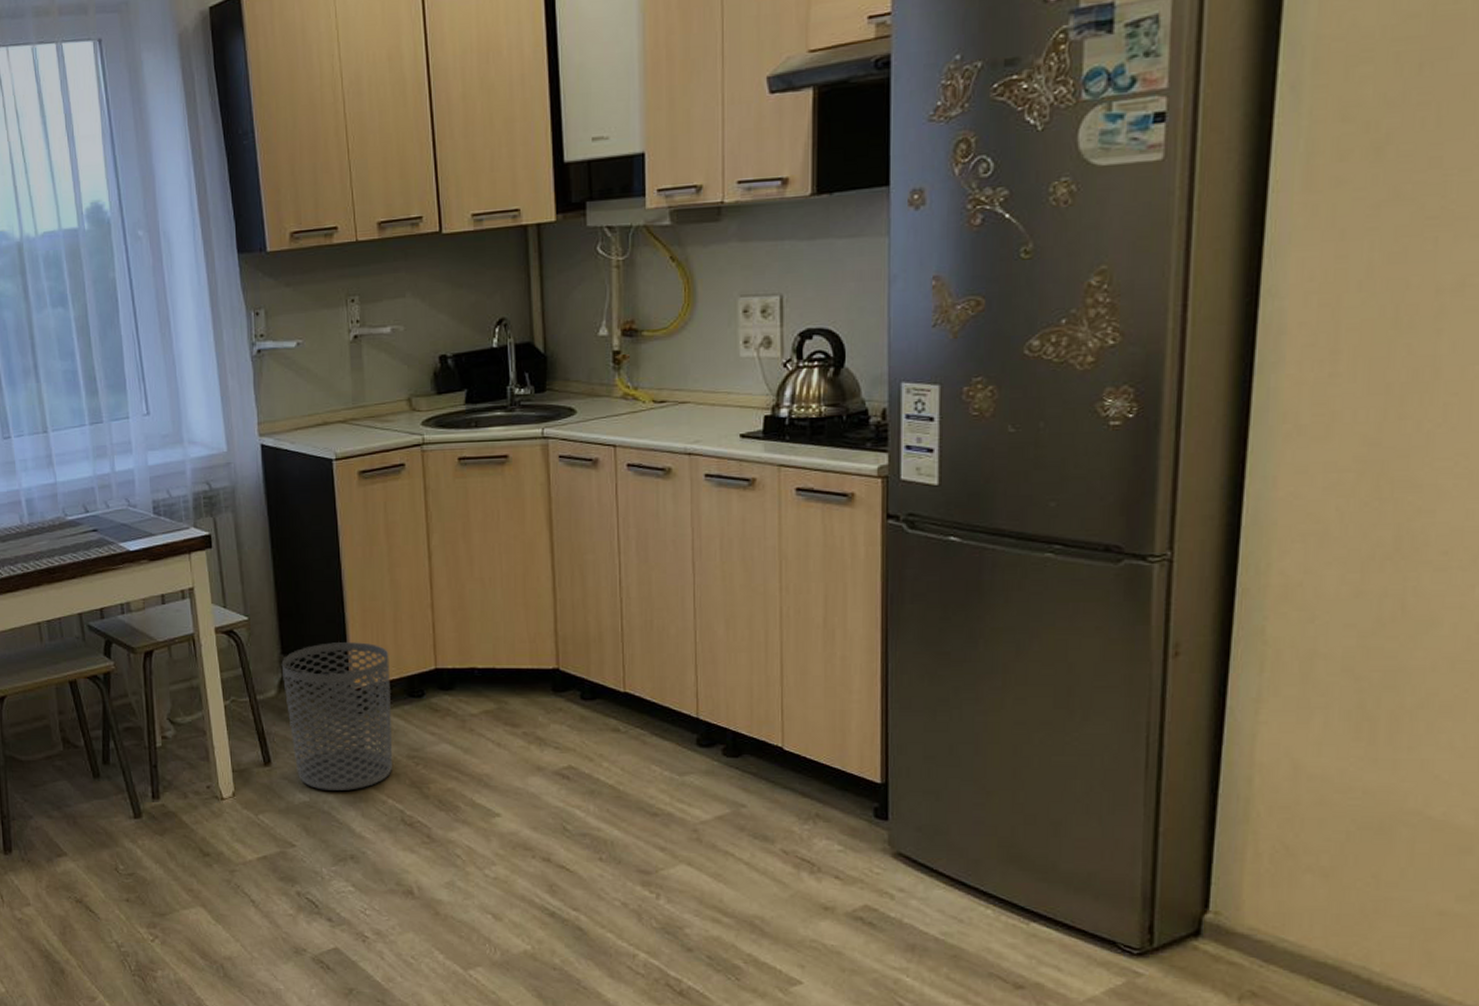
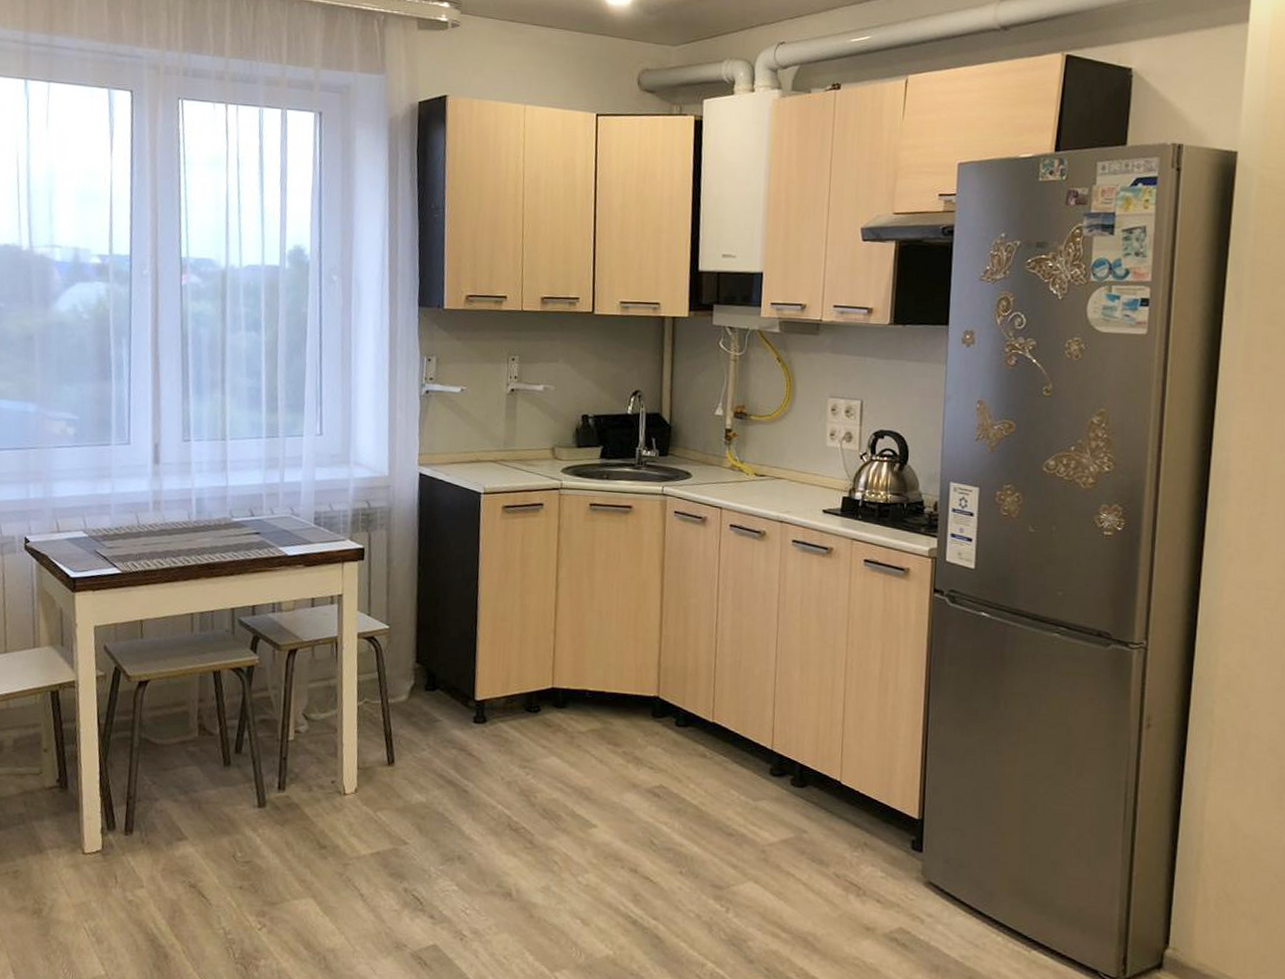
waste bin: present [281,642,393,790] -> none [414,656,513,794]

